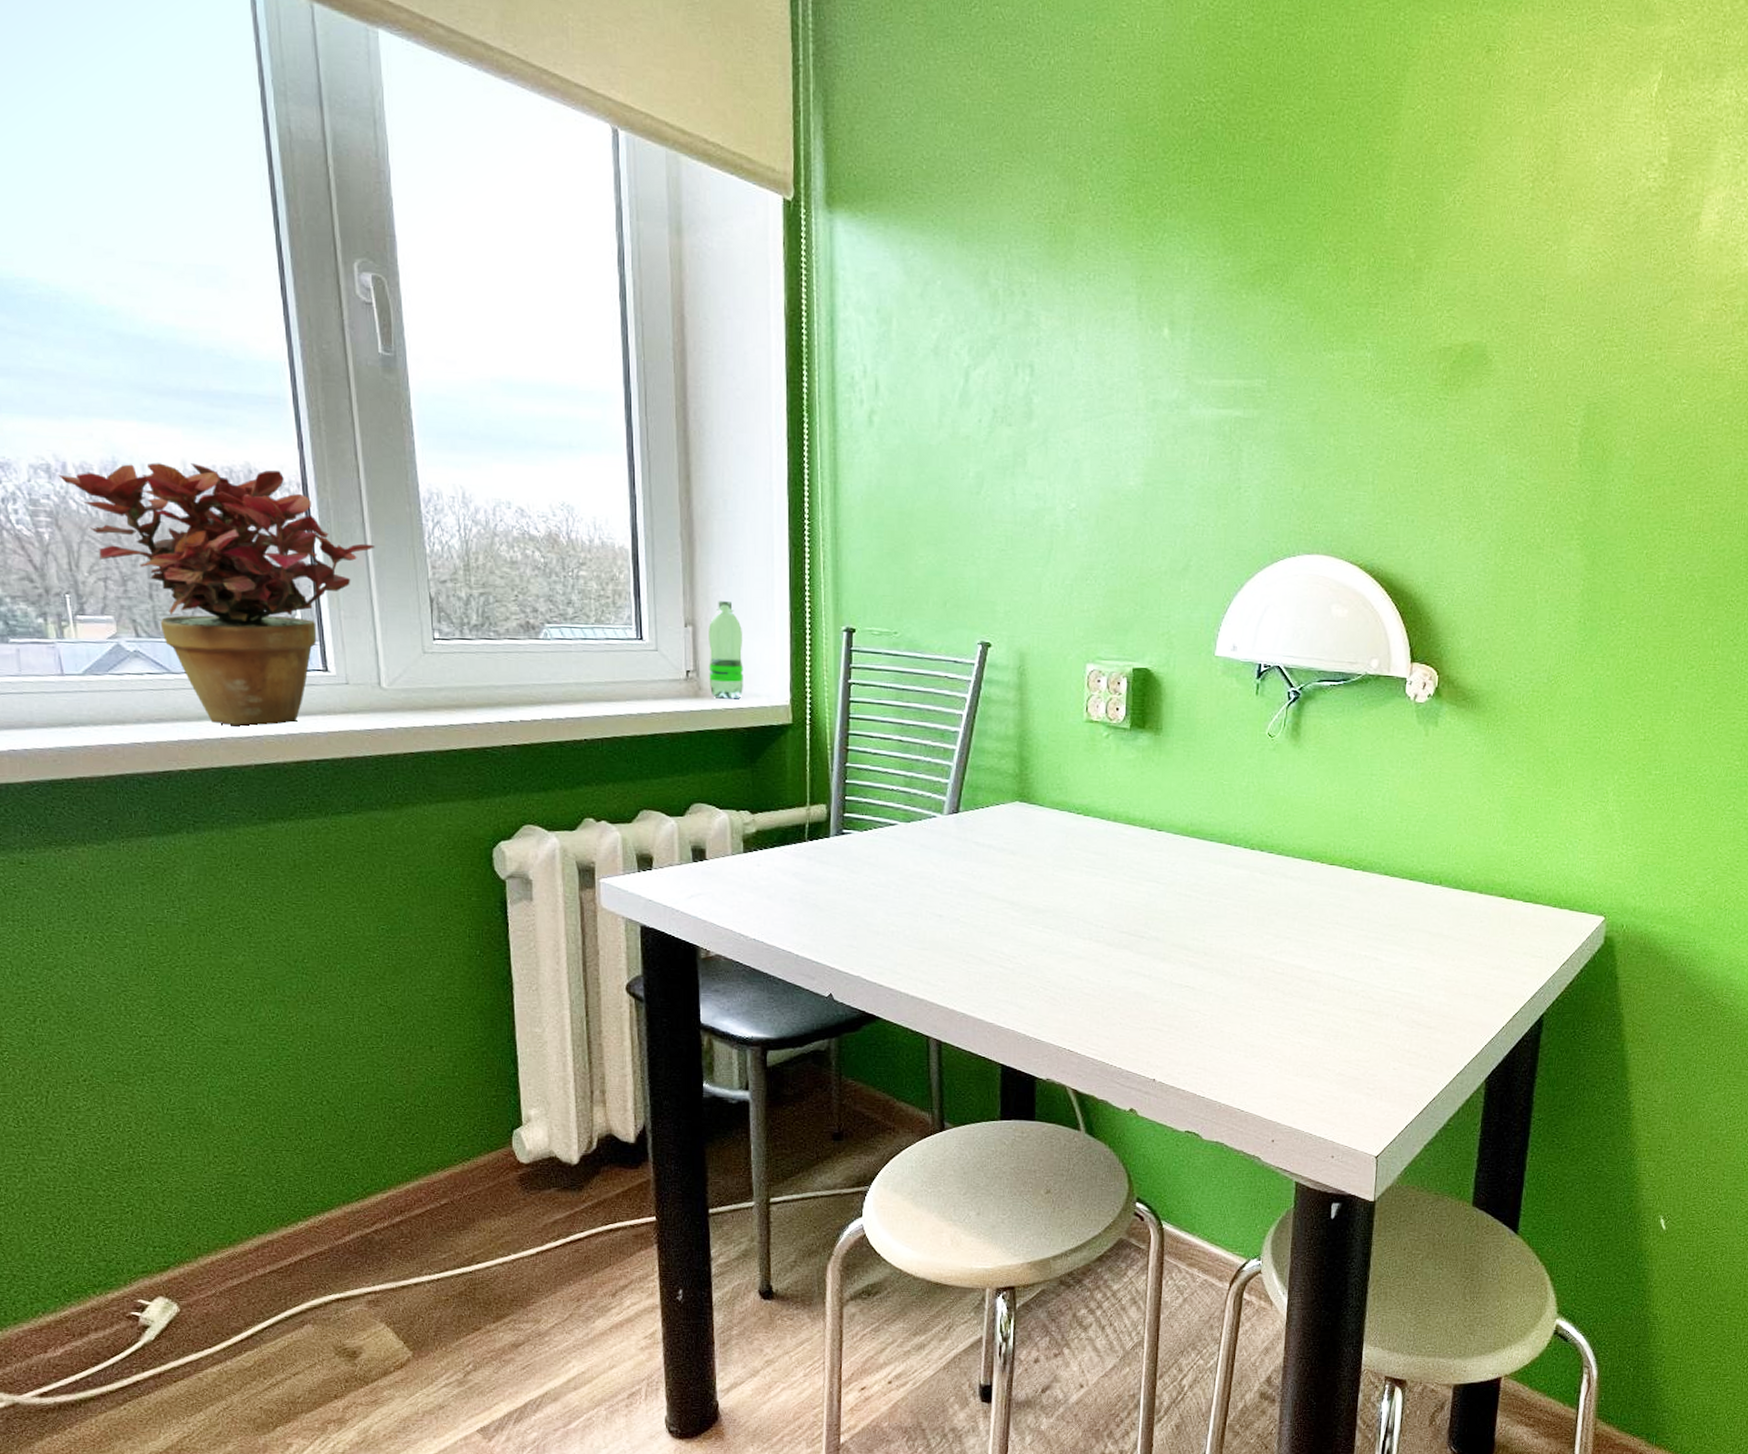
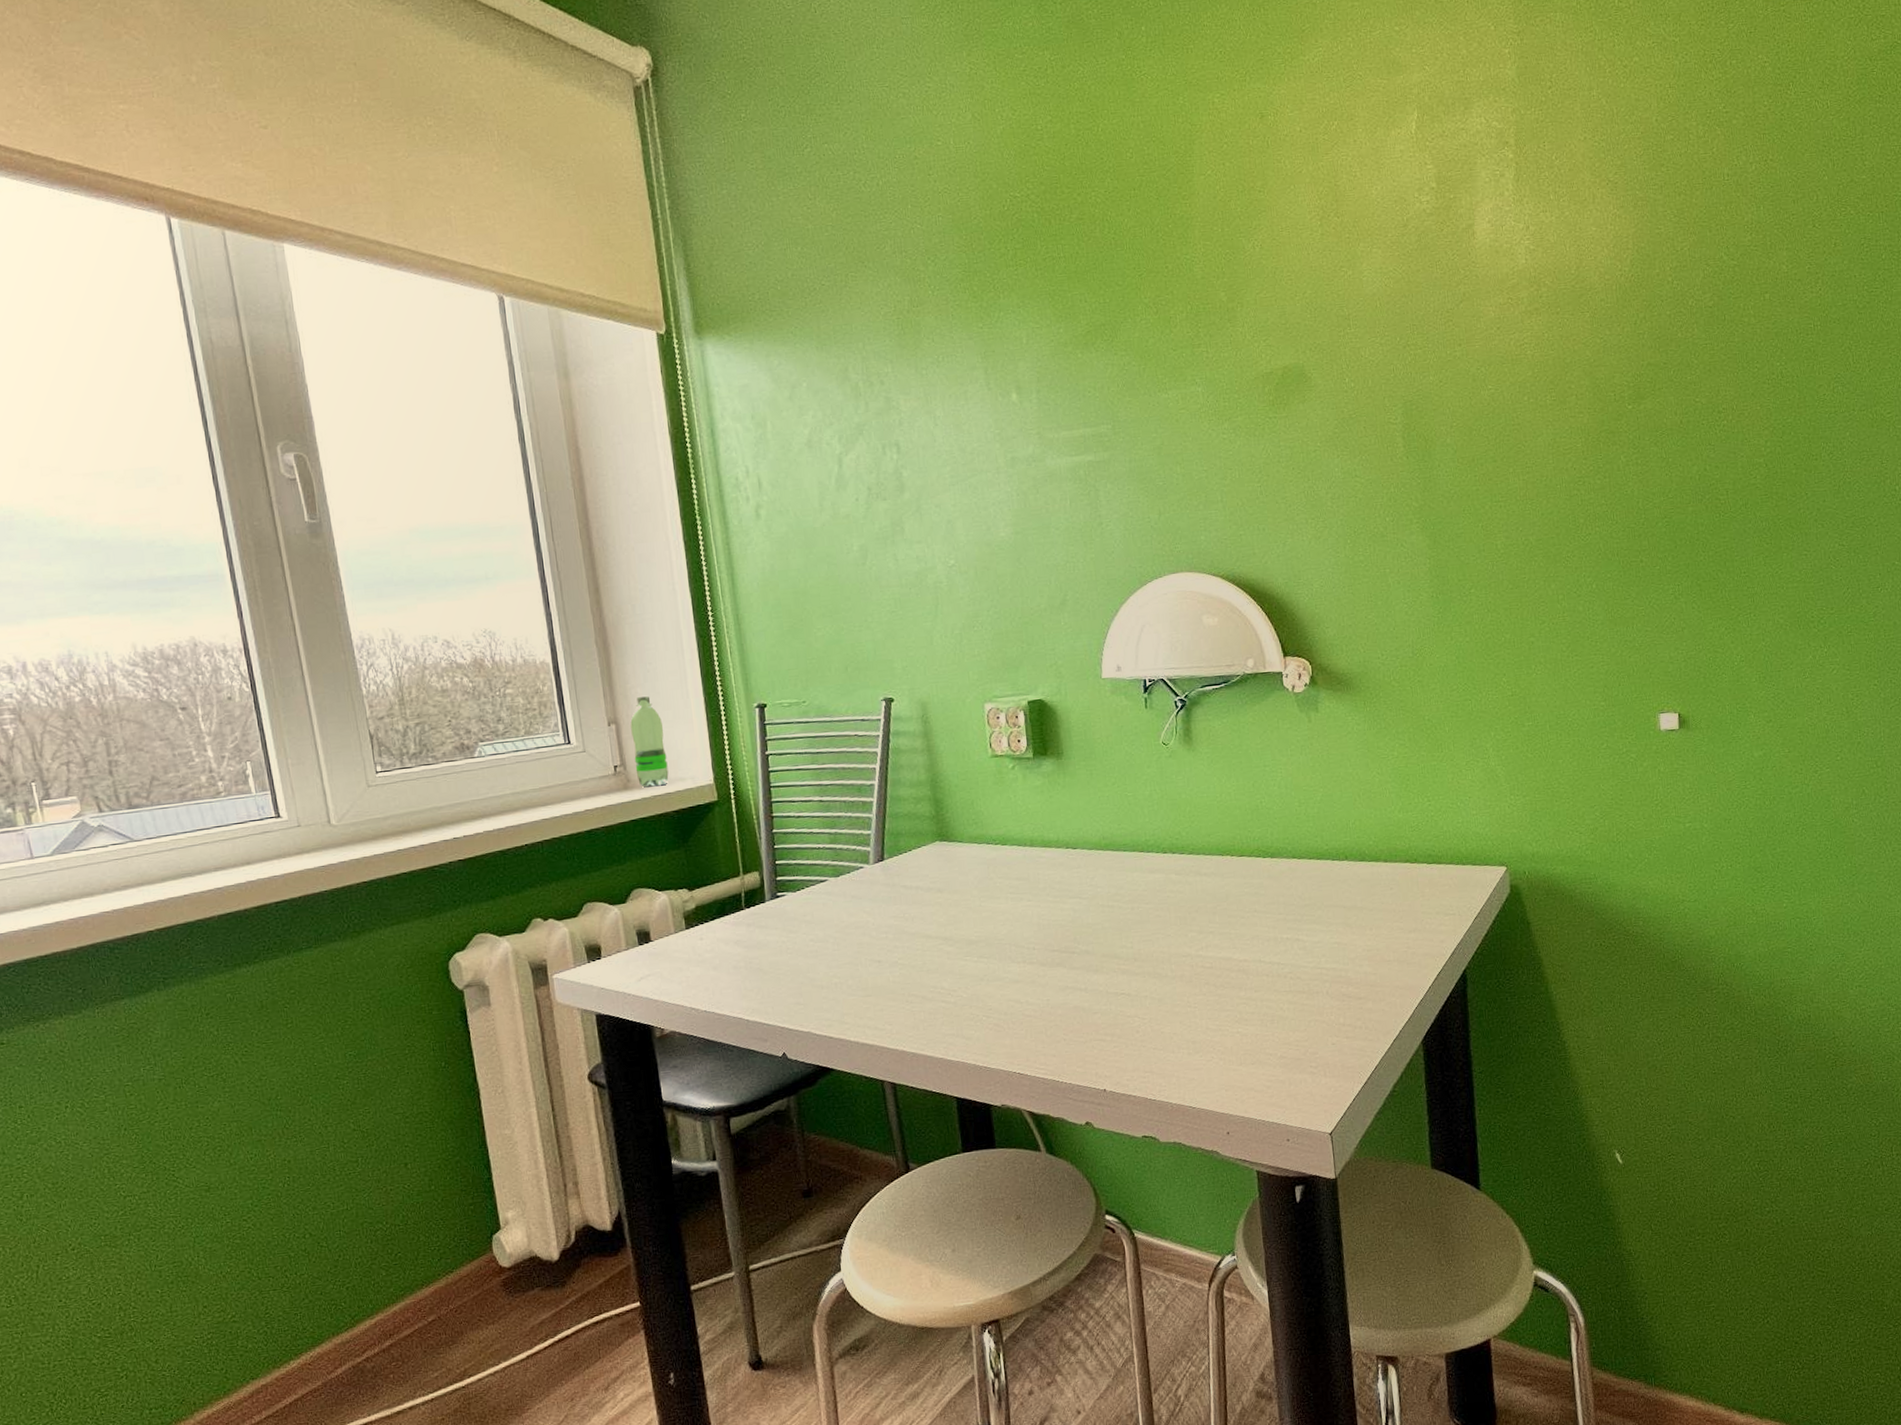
potted plant: present [58,462,374,726] -> none [19,639,315,882]

